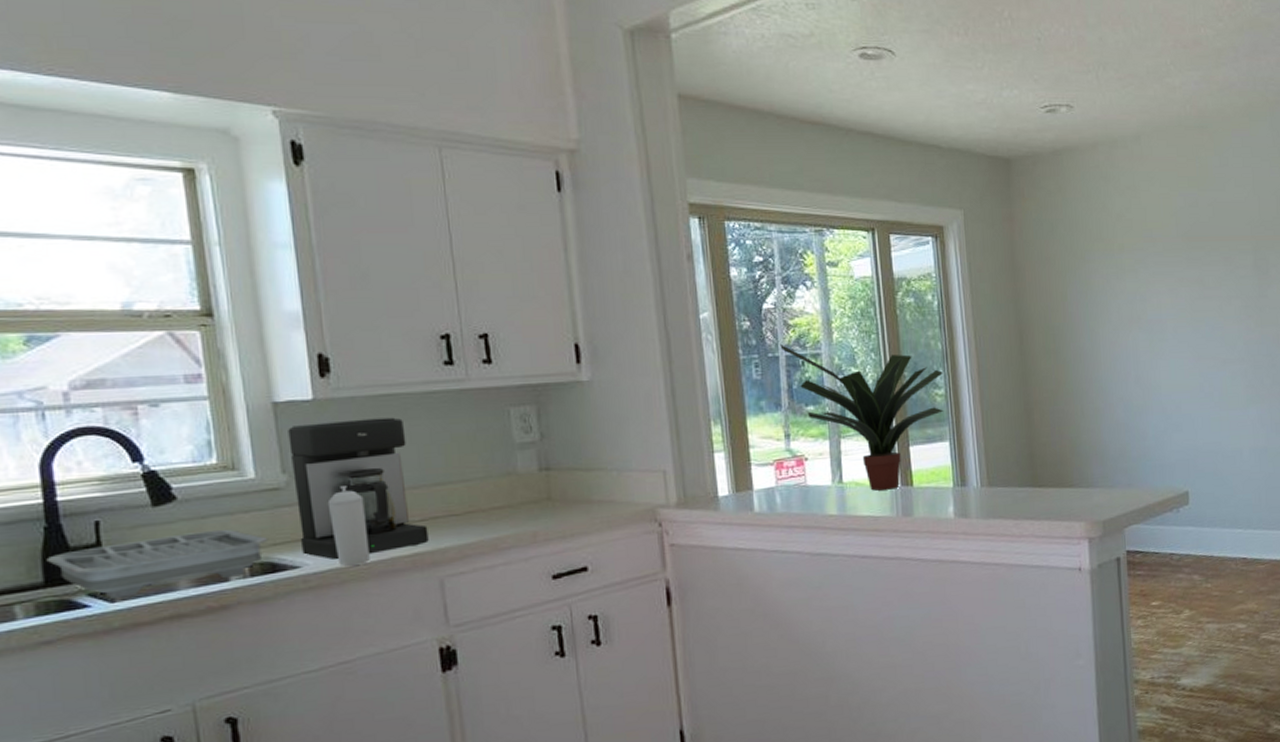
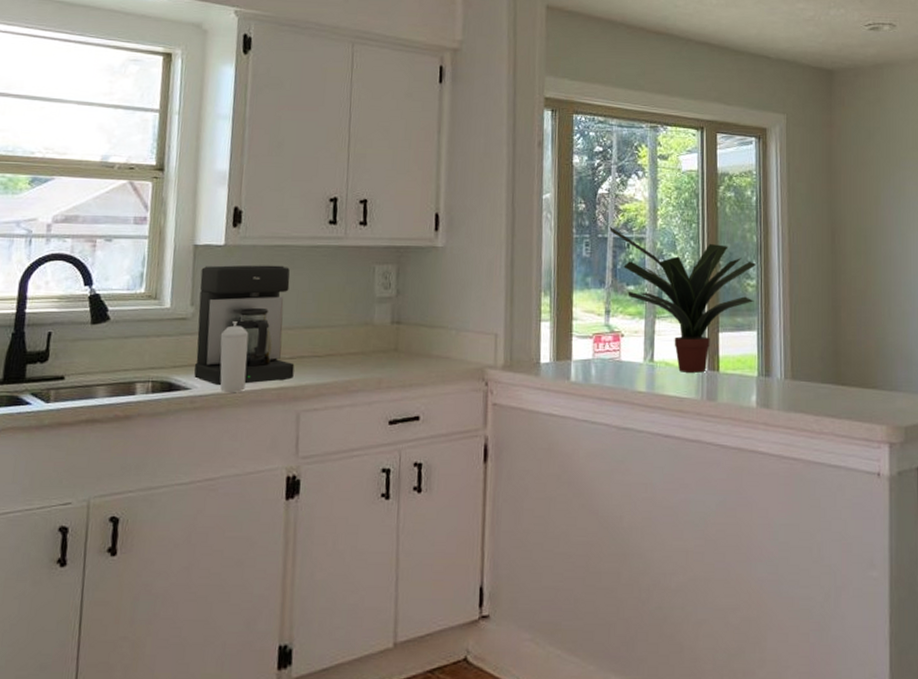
dish rack: present [46,529,269,600] -> none [8,349,171,401]

